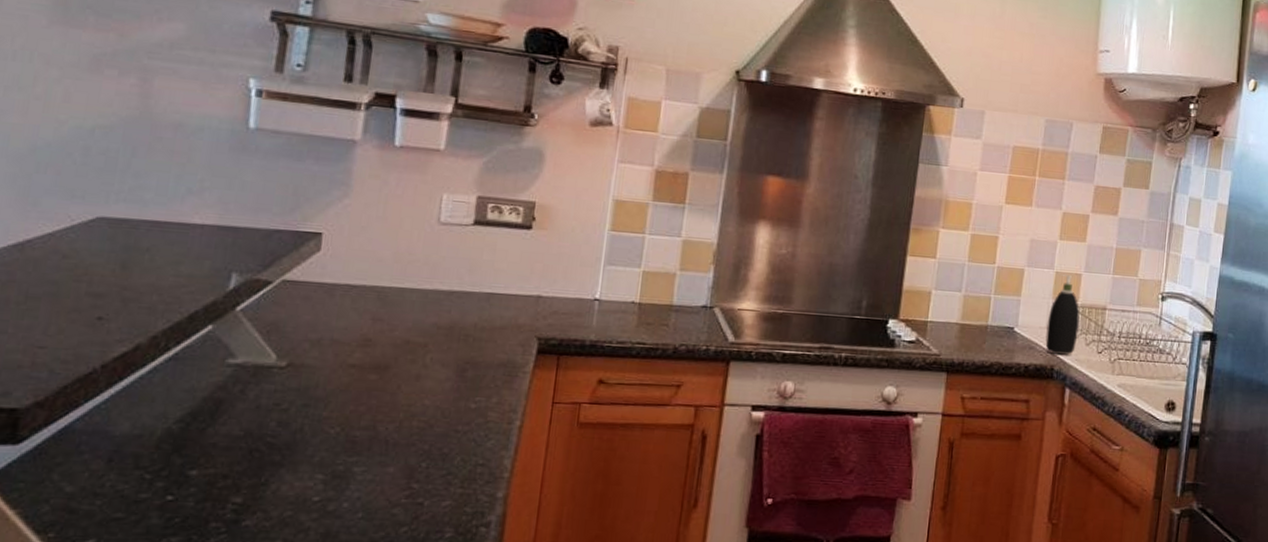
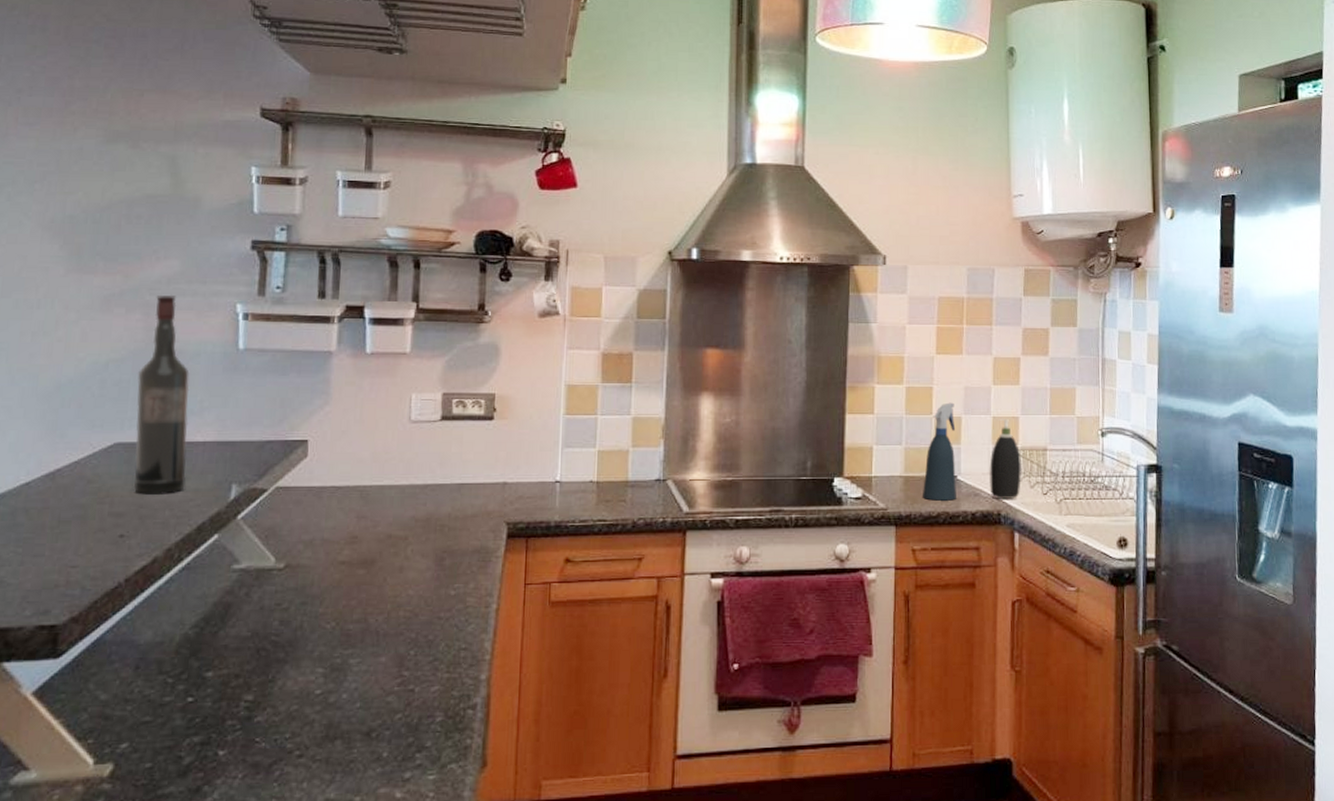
wine bottle: none [116,60,190,277] -> present [133,294,190,495]
spray bottle: none [977,253,1019,352] -> present [923,402,956,501]

